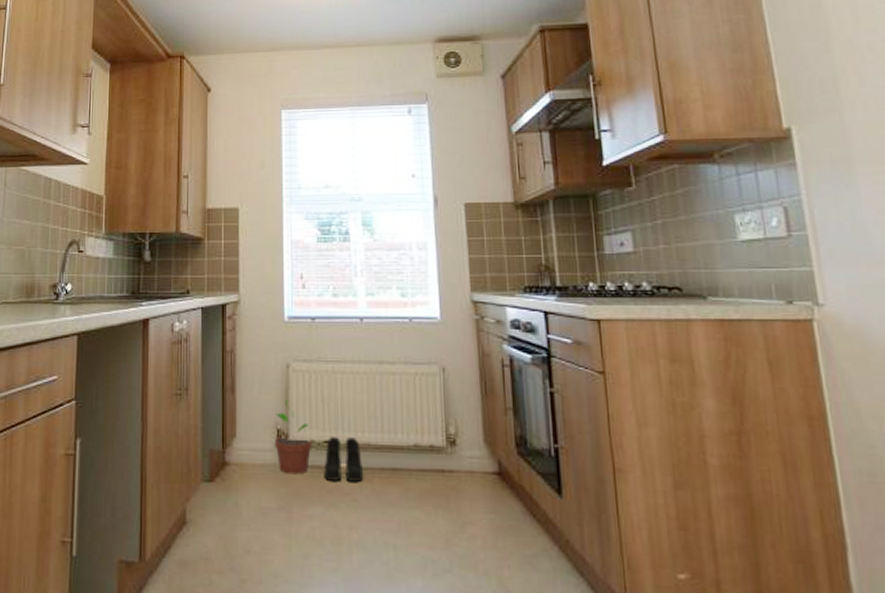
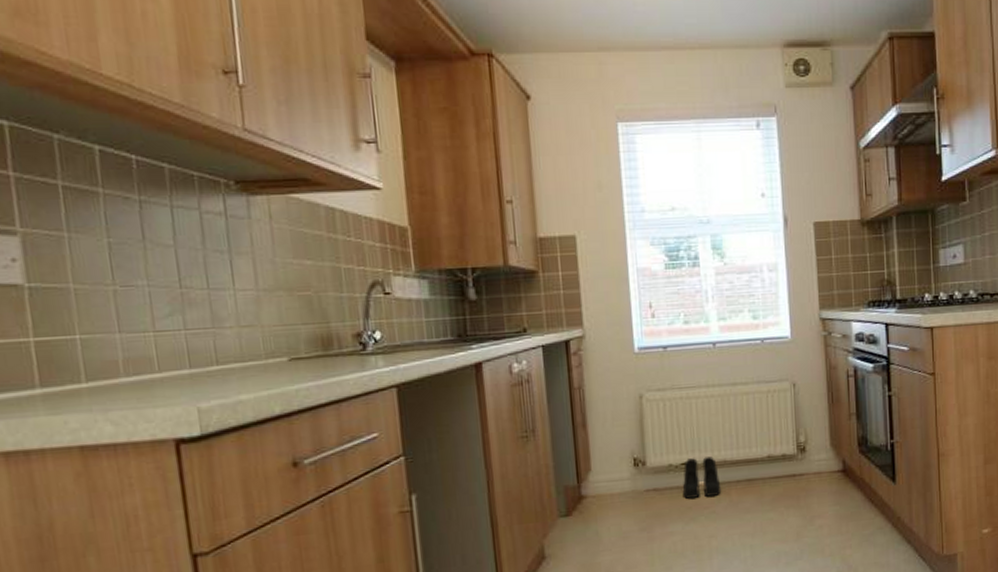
potted plant: present [274,400,313,475] -> none [631,430,670,498]

